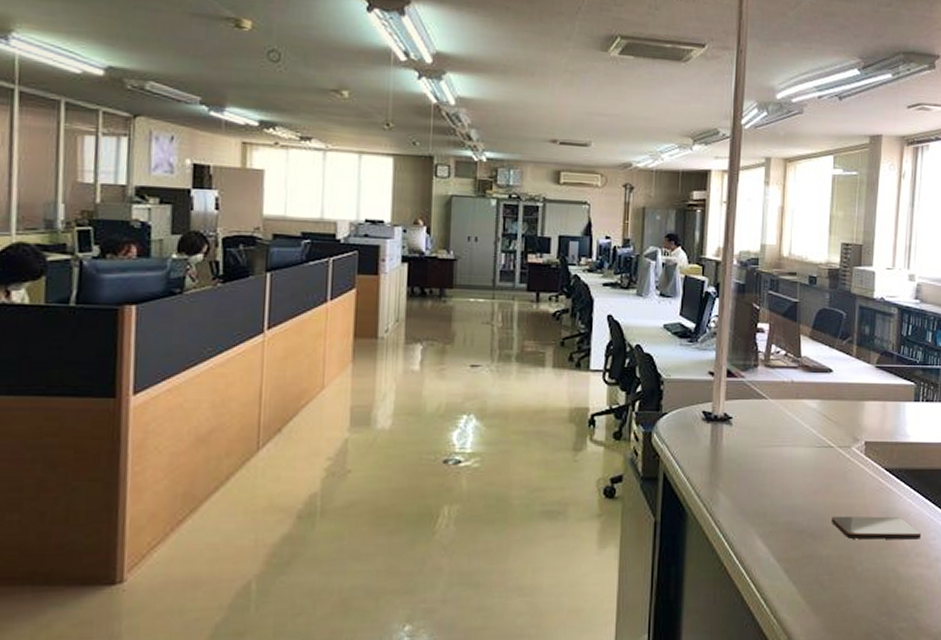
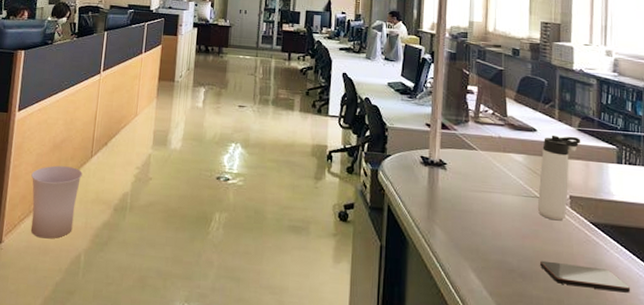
waste bin: none [163,466,245,568] -> present [31,165,83,239]
thermos bottle: none [830,374,879,471] -> present [537,135,581,221]

